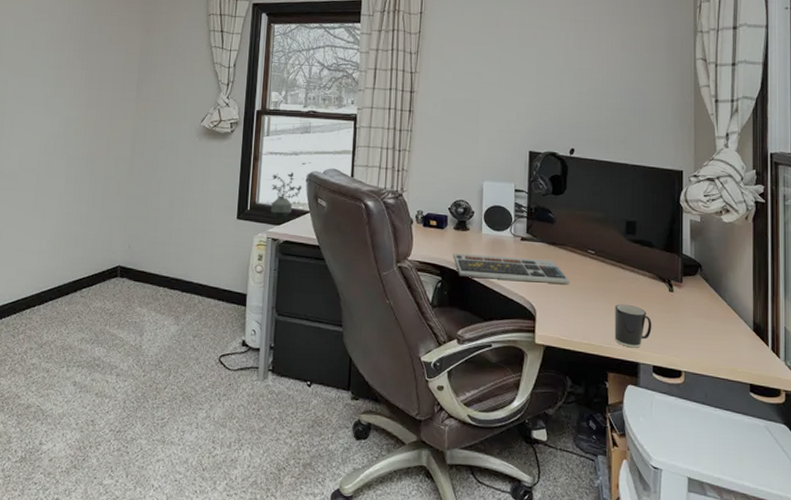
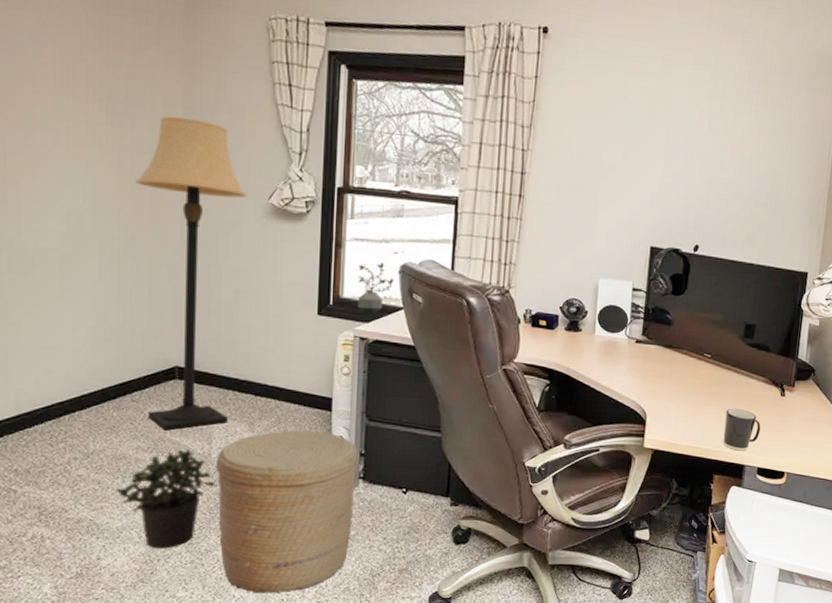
potted plant: none [60,340,144,436] -> present [116,449,216,549]
lamp: none [93,60,184,324] -> present [134,116,247,431]
basket: none [144,324,268,484] -> present [215,430,358,593]
computer keyboard: present [452,253,569,284] -> none [562,355,683,388]

